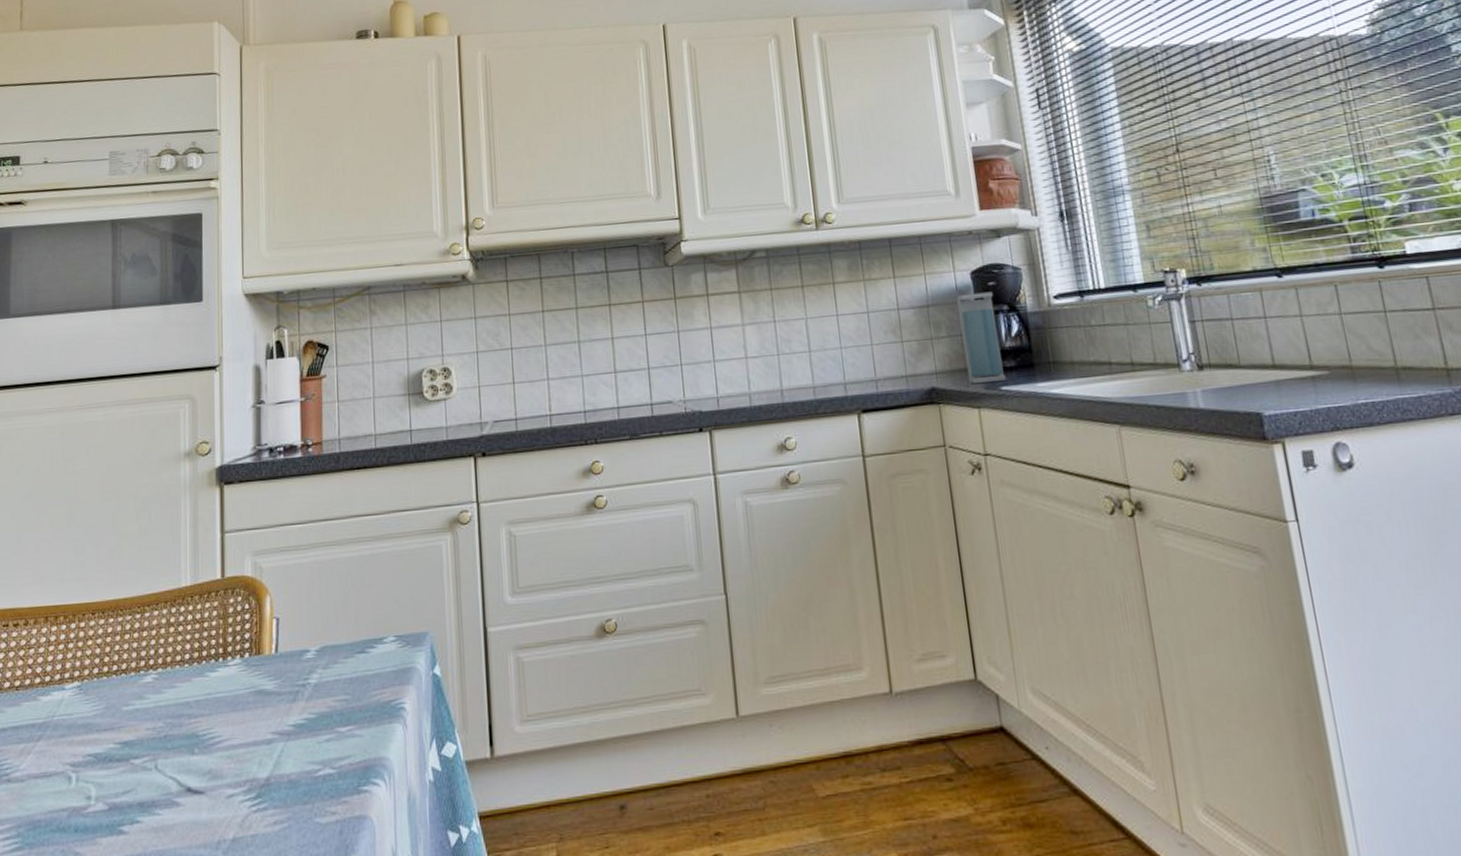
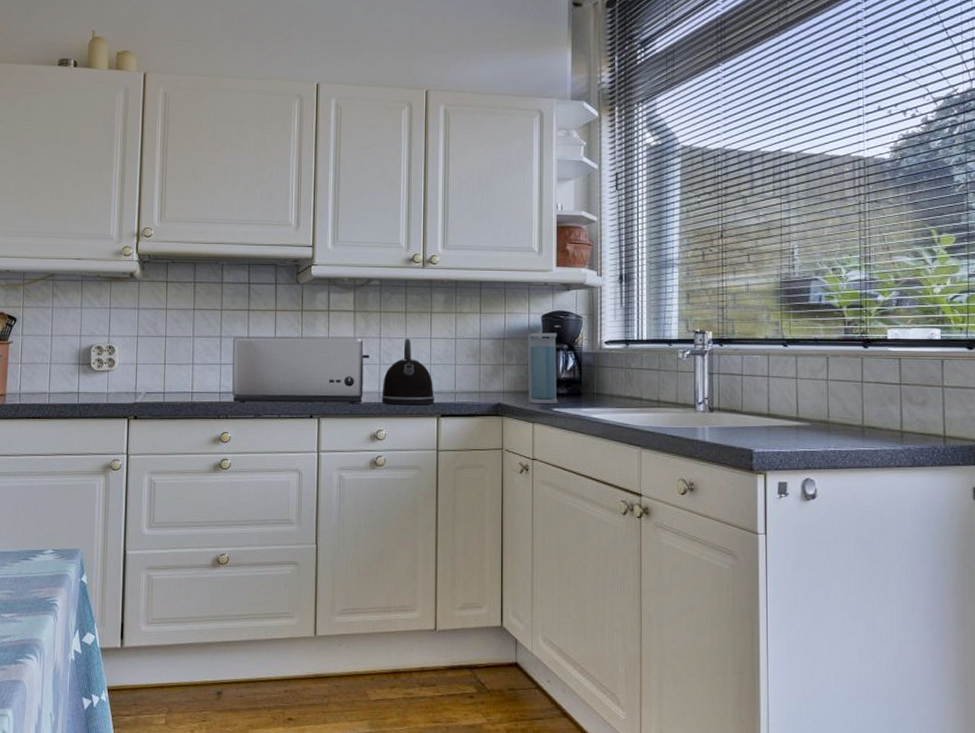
toaster: none [593,324,764,422] -> present [231,337,369,404]
kettle: none [784,318,853,405] -> present [380,338,436,406]

